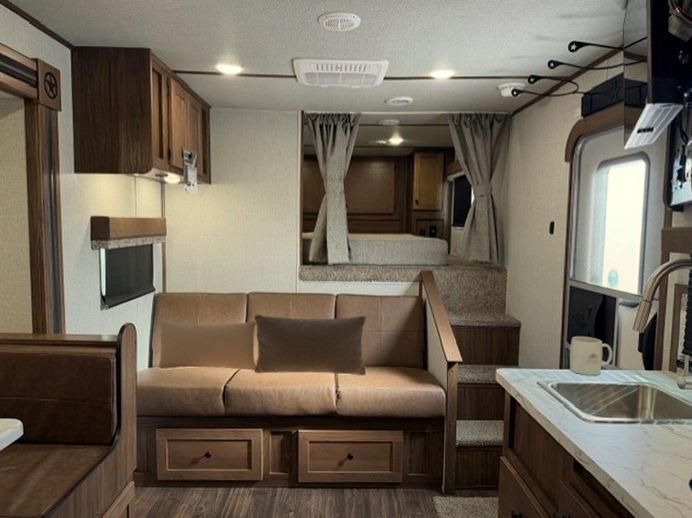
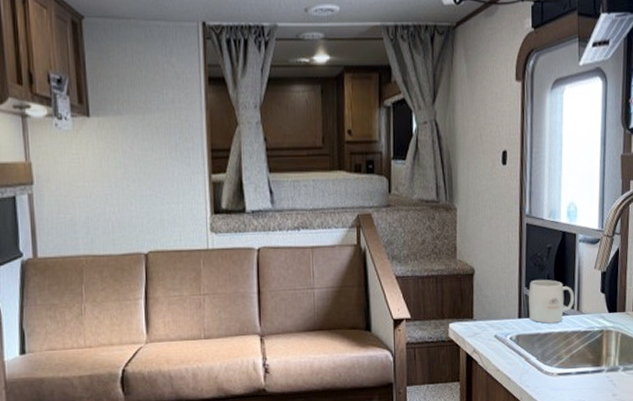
pillow: present [158,320,256,371] -> none [30,286,162,356]
pillow: present [253,314,367,375] -> none [156,272,299,352]

